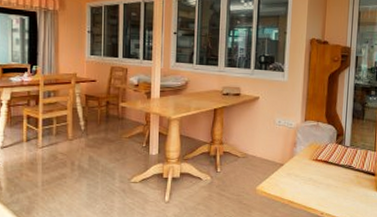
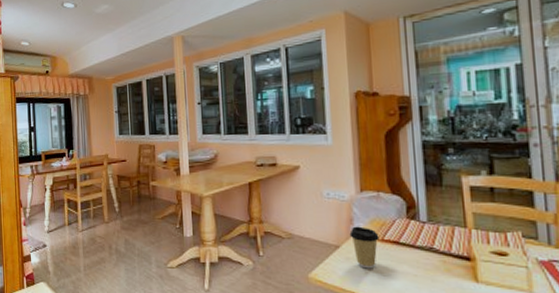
coffee cup: none [292,148,314,182] -> present [349,226,379,269]

